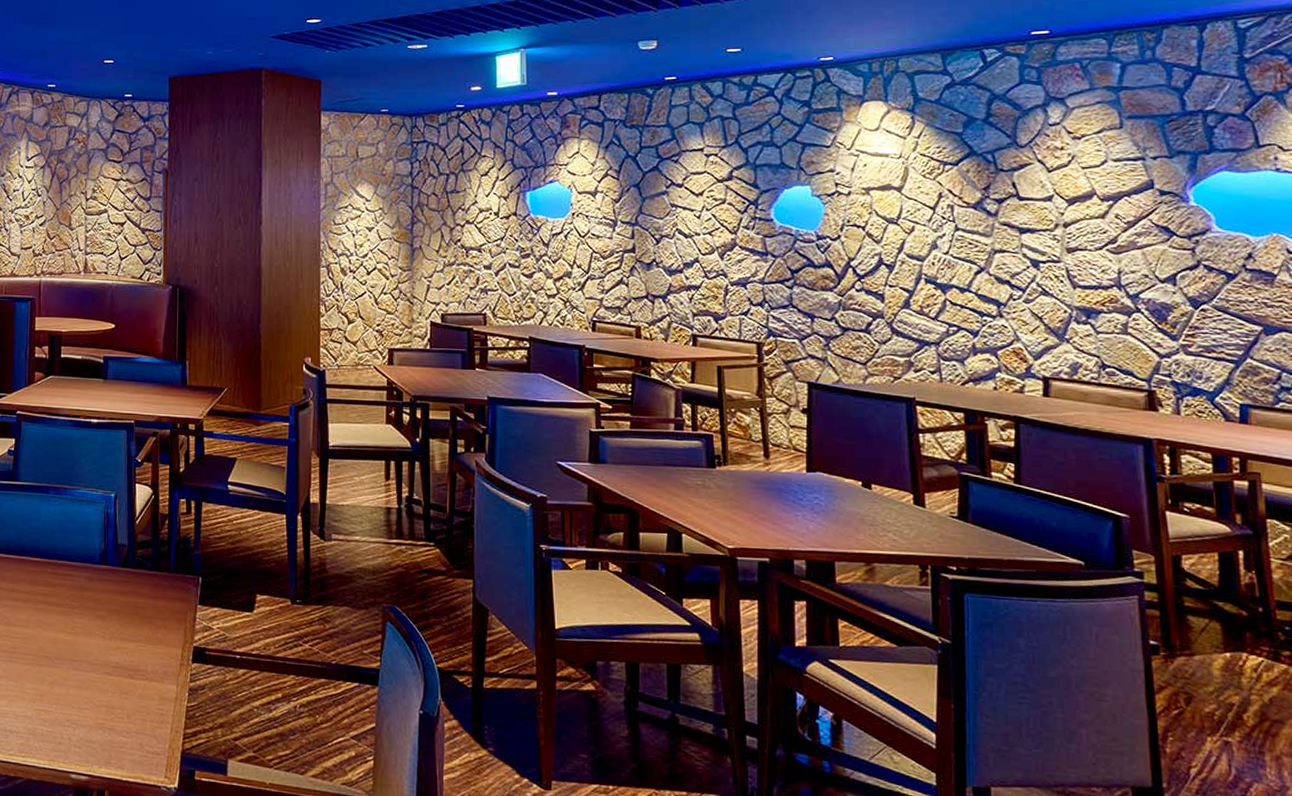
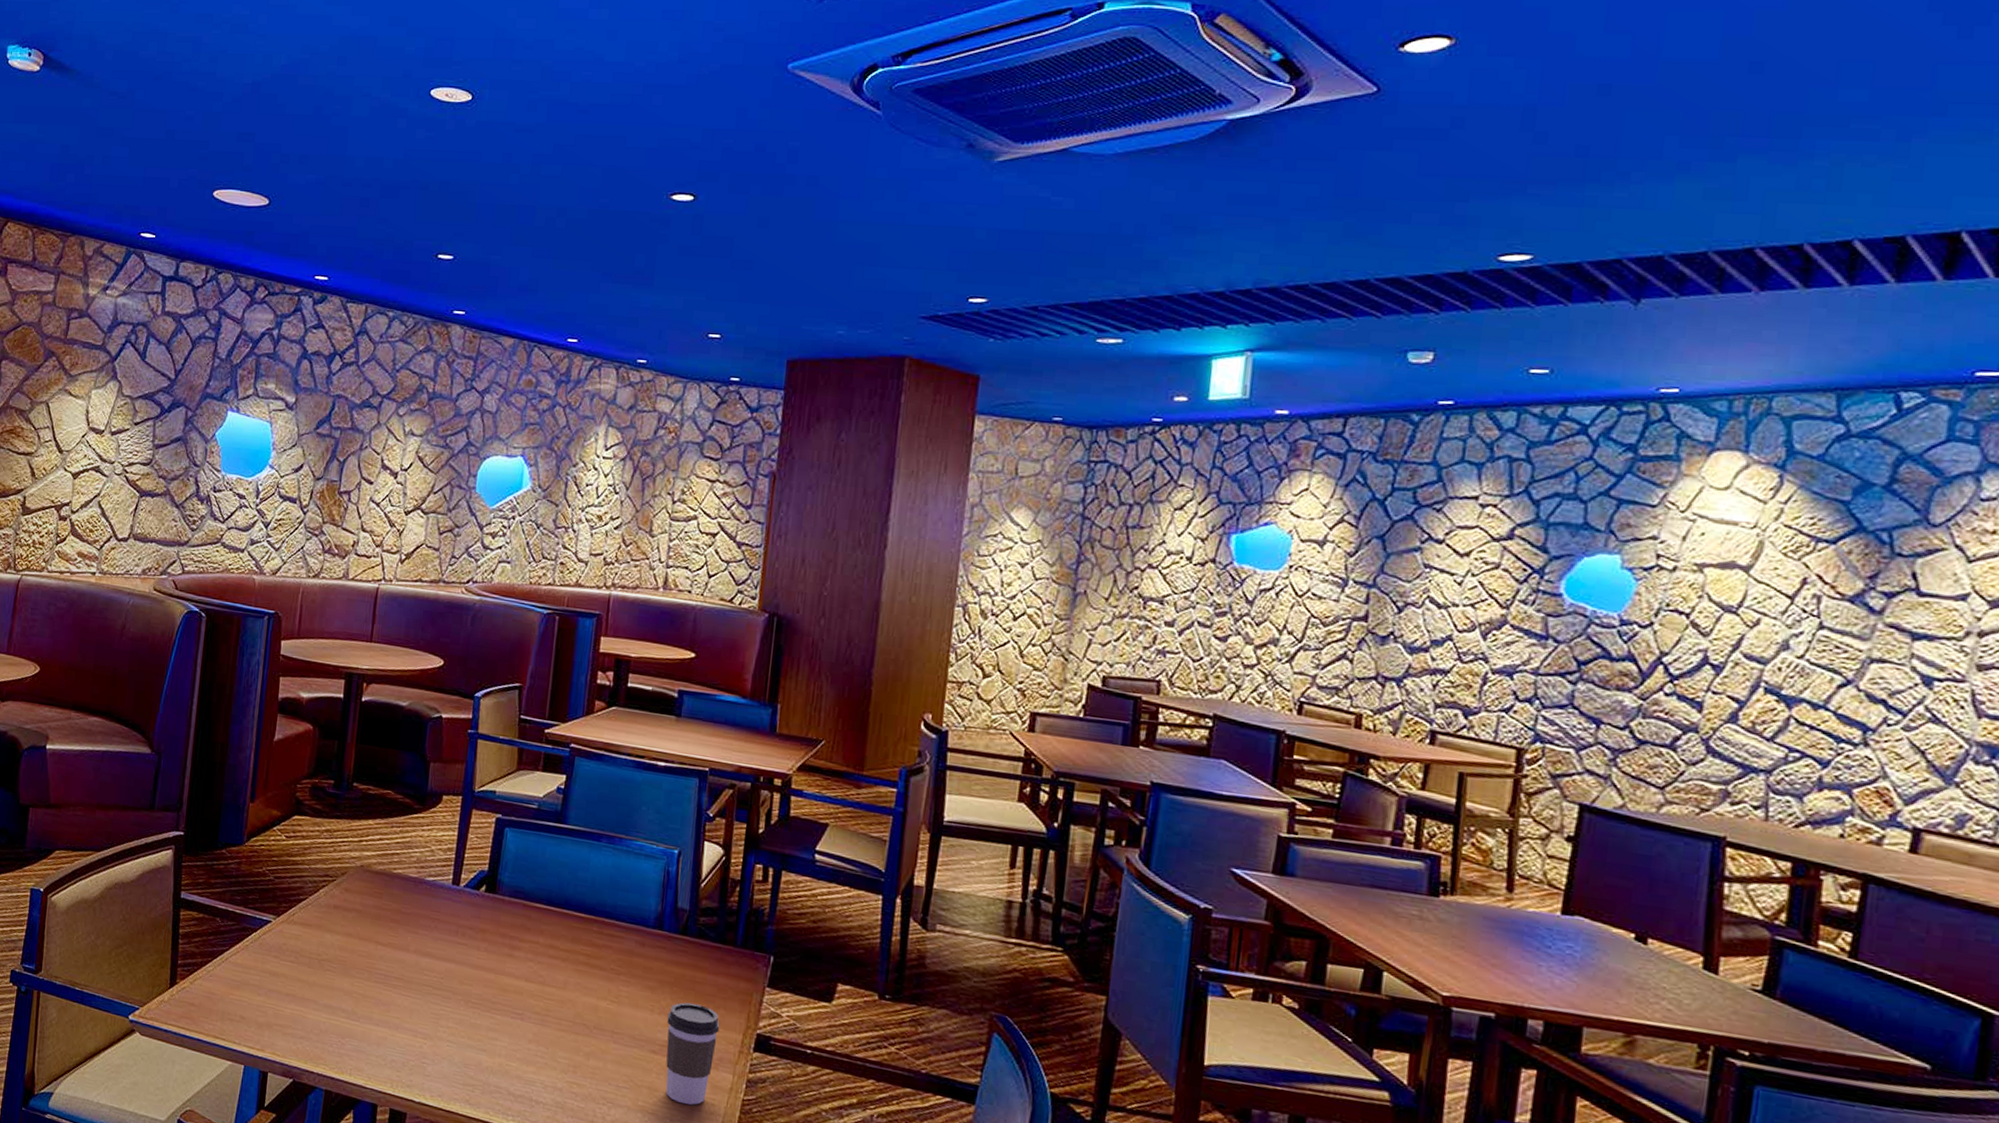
coffee cup: none [117,626,162,717] -> present [666,1002,720,1105]

